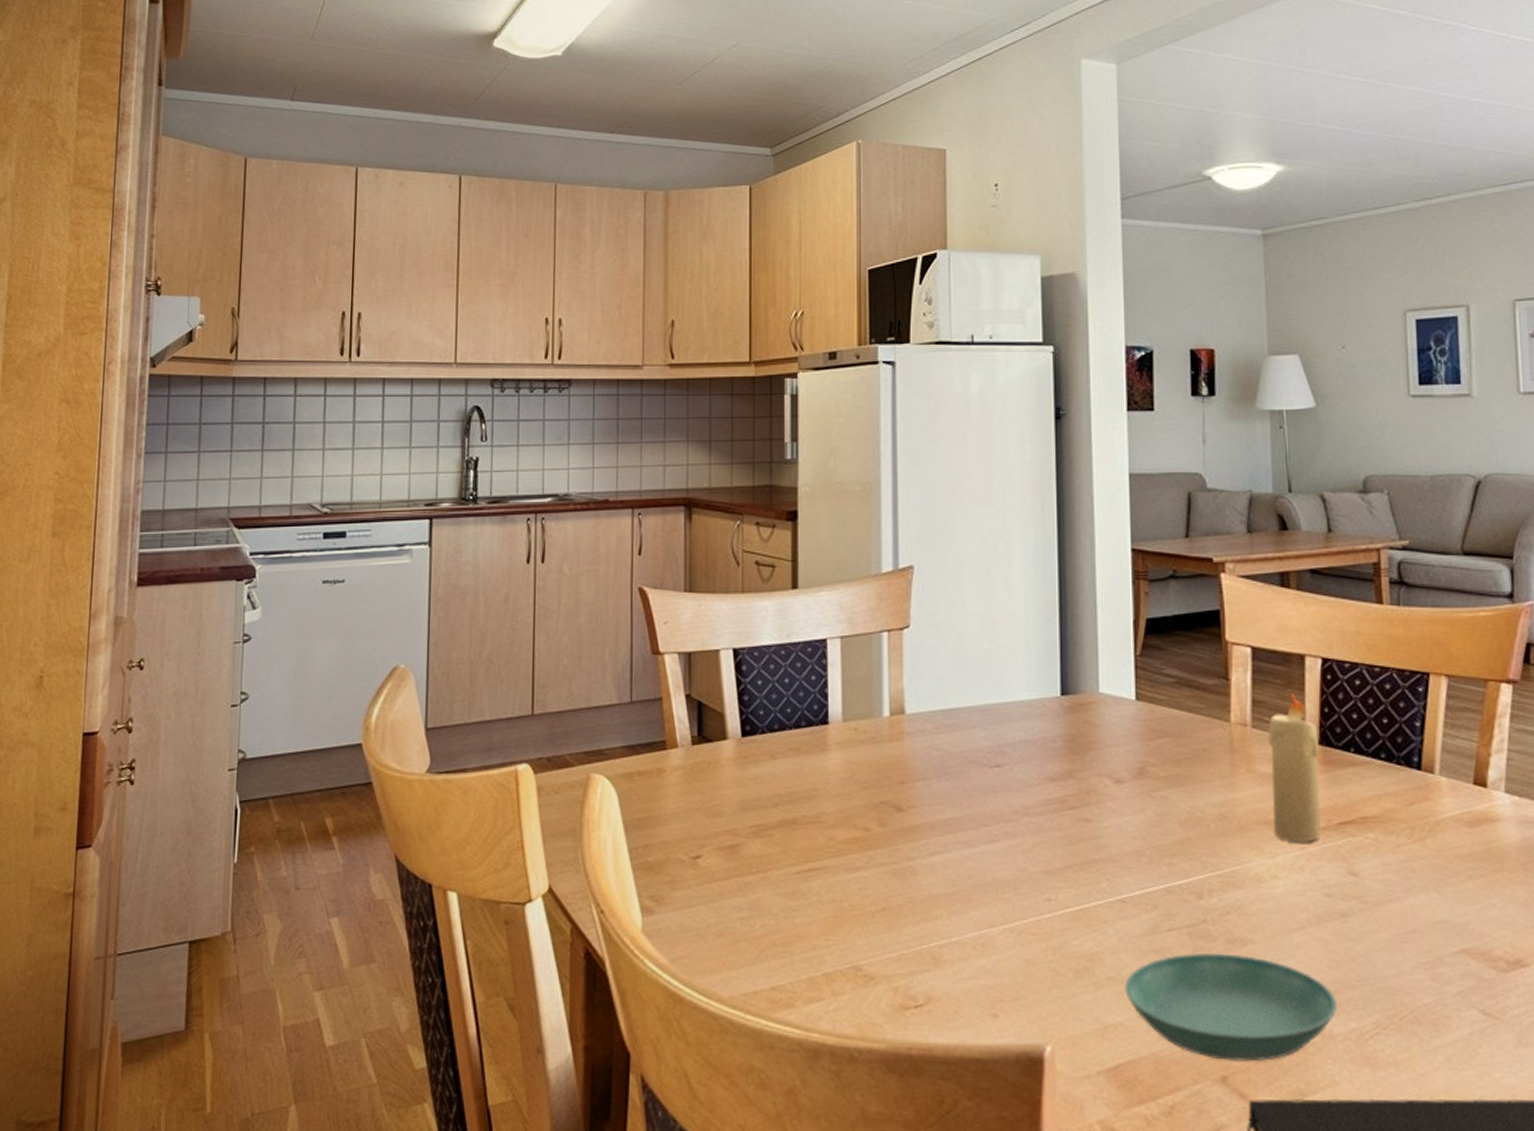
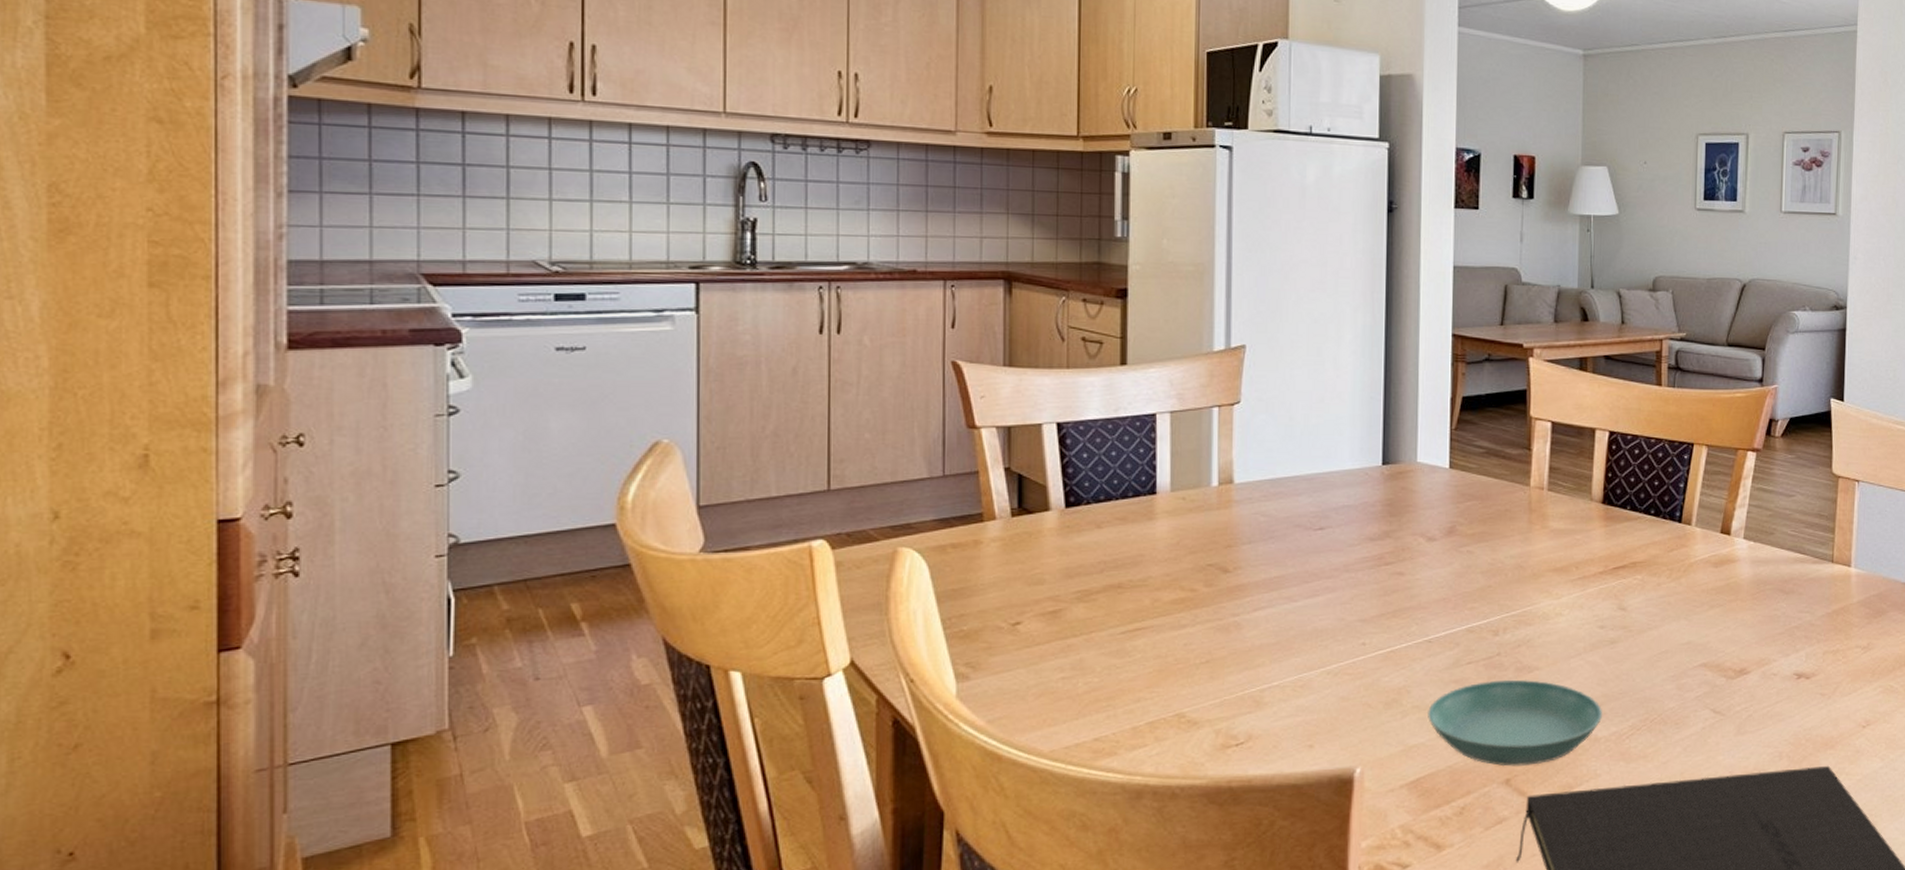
candle: present [1268,692,1320,843] -> none [1560,460,1602,585]

